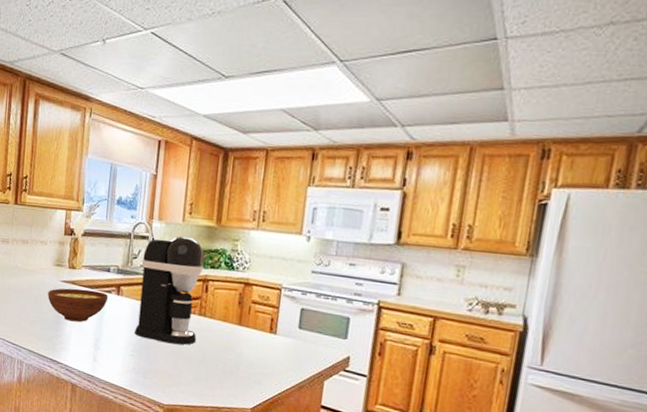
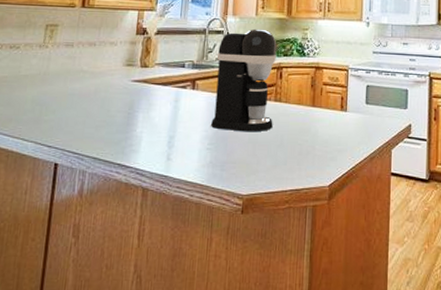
bowl: present [48,288,109,323] -> none [116,87,184,121]

